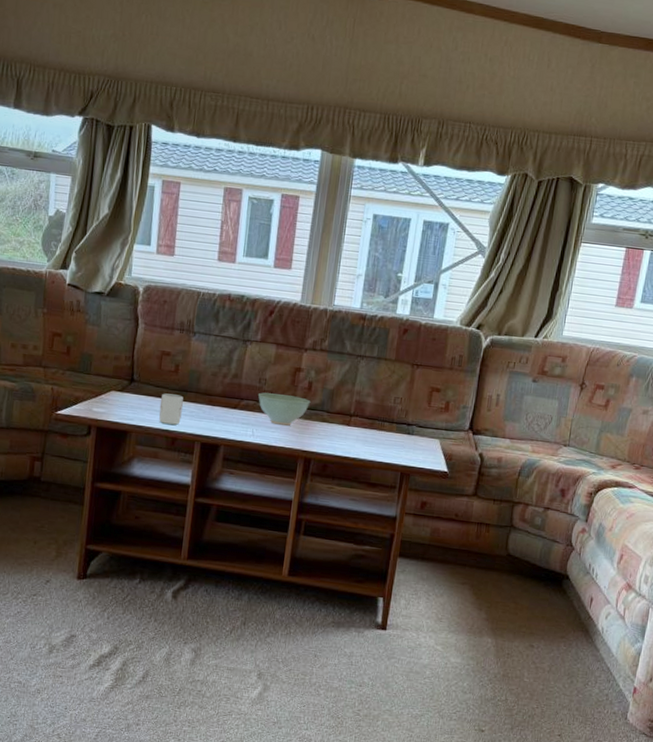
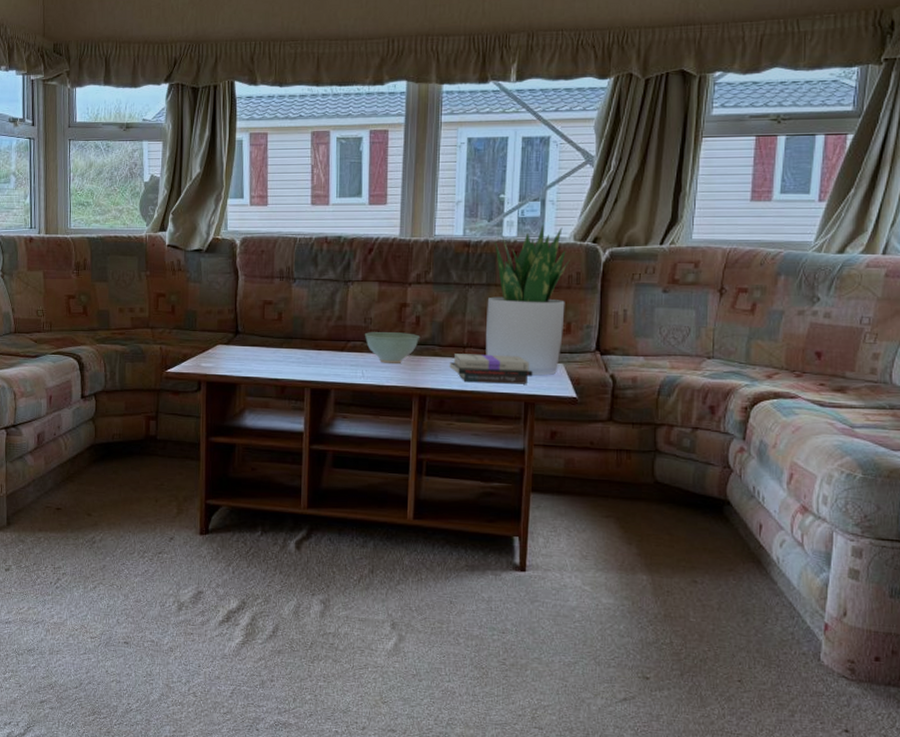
mug: present [158,393,184,425] -> none [266,342,290,373]
books: none [335,421,411,456] -> present [449,354,533,384]
planter: none [370,307,456,450] -> present [485,225,571,376]

